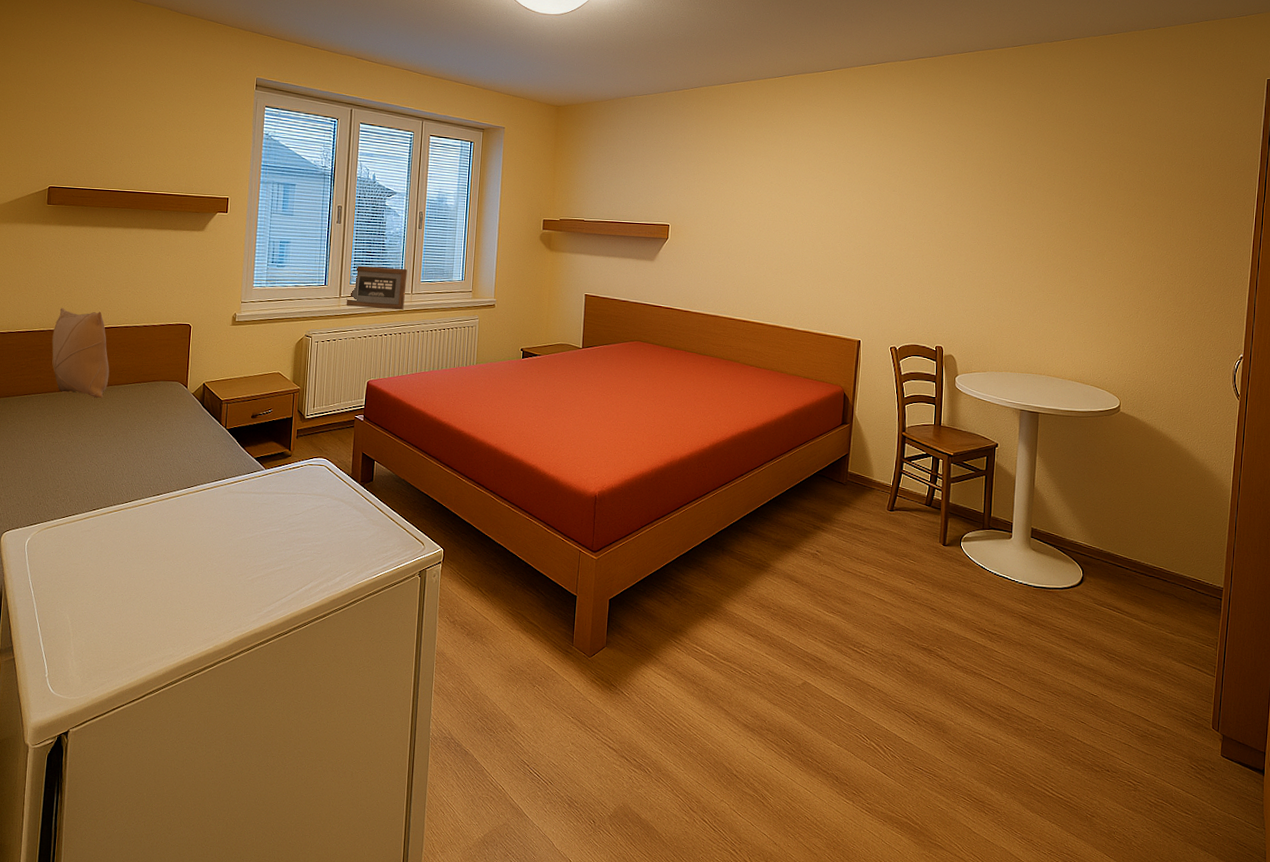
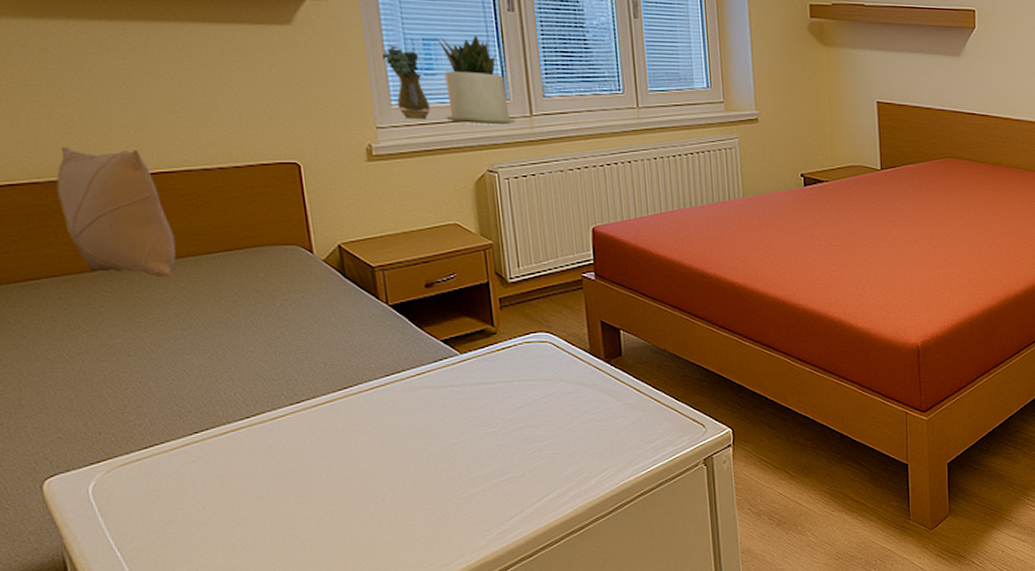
vase: none [253,245,277,298] -> present [381,44,430,121]
planter: none [285,240,330,304] -> present [435,36,516,125]
picture frame: present [346,265,408,310] -> none [541,71,630,130]

